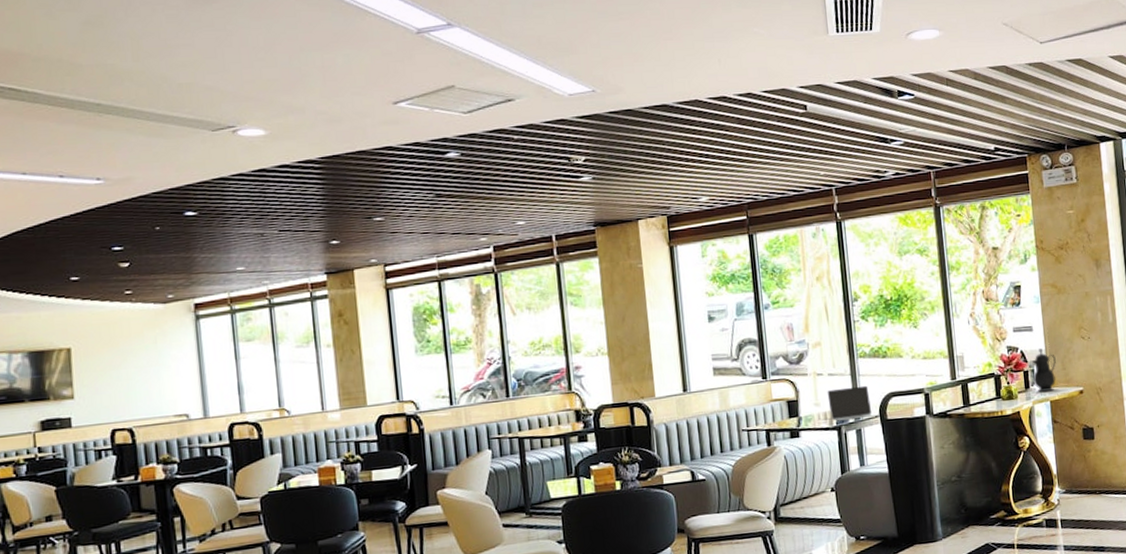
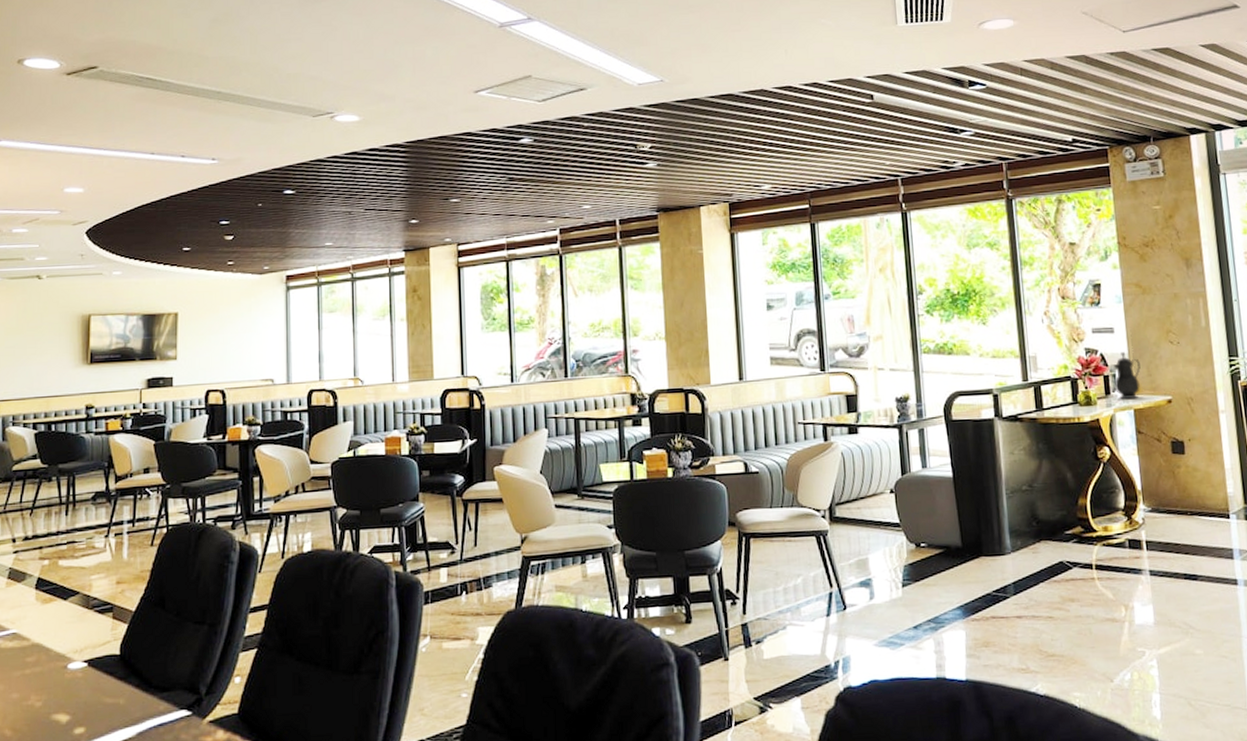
laptop: present [827,385,880,422] -> none [888,383,944,419]

